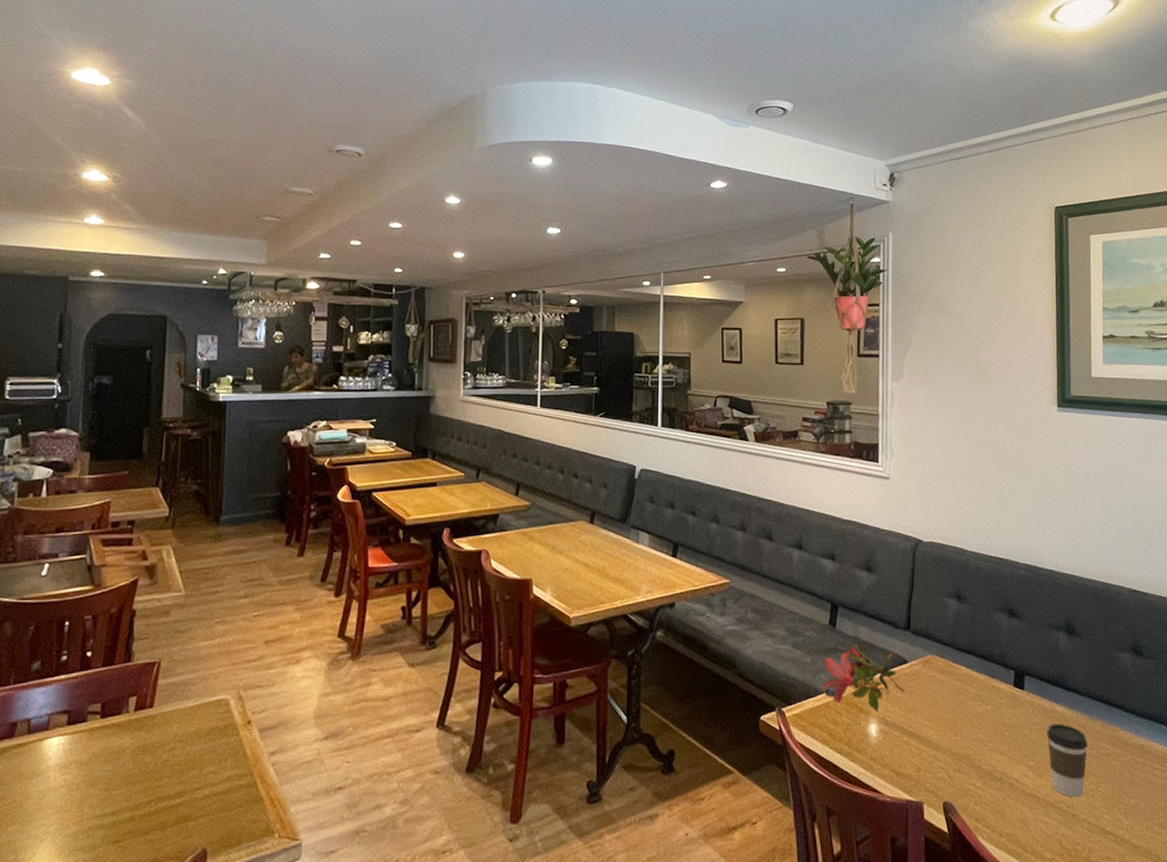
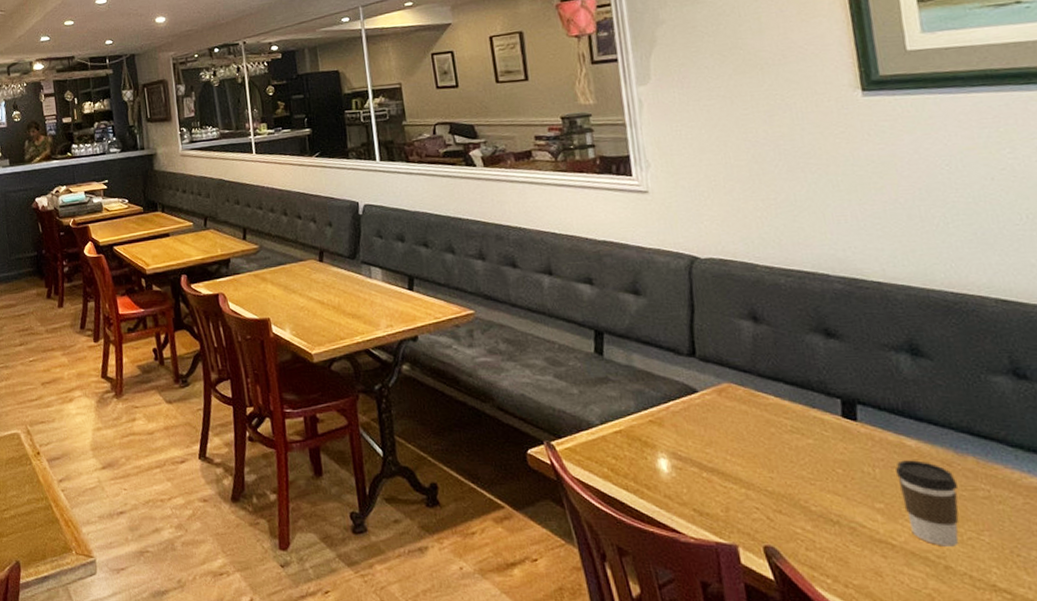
flower: present [822,642,904,712] -> none [593,371,698,446]

